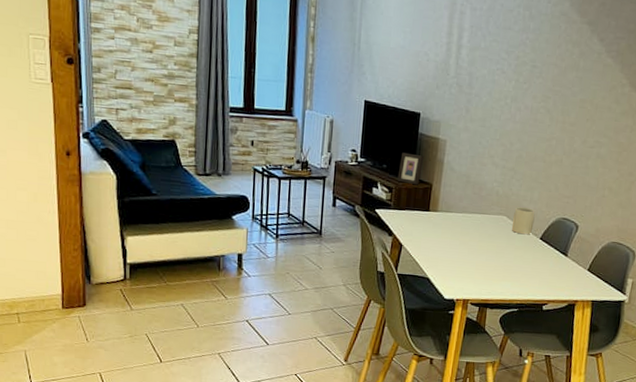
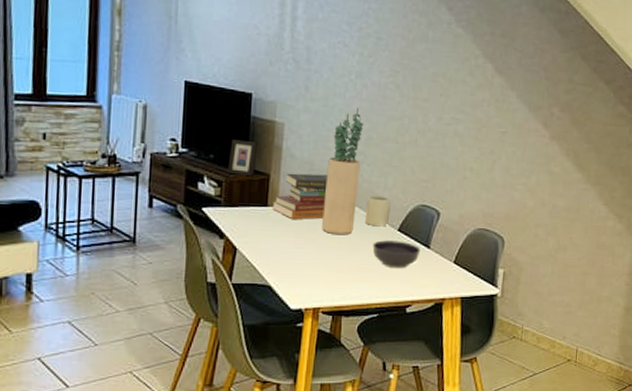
books: none [434,183,482,225] -> present [273,173,328,219]
vase: none [474,129,516,240] -> present [322,108,364,235]
bowl: none [516,246,559,272] -> present [372,240,421,269]

